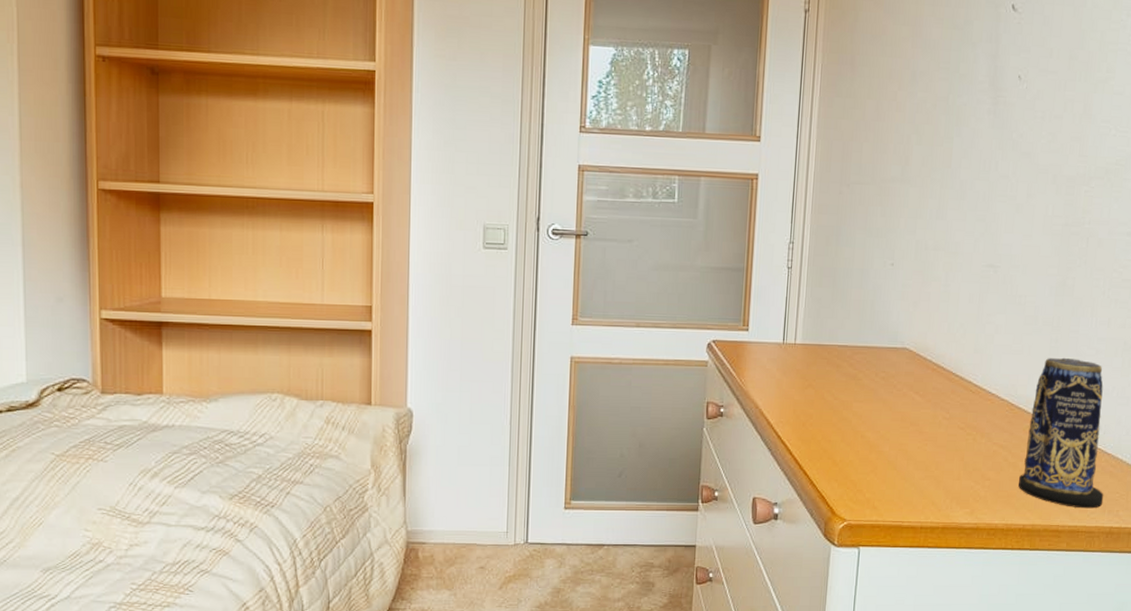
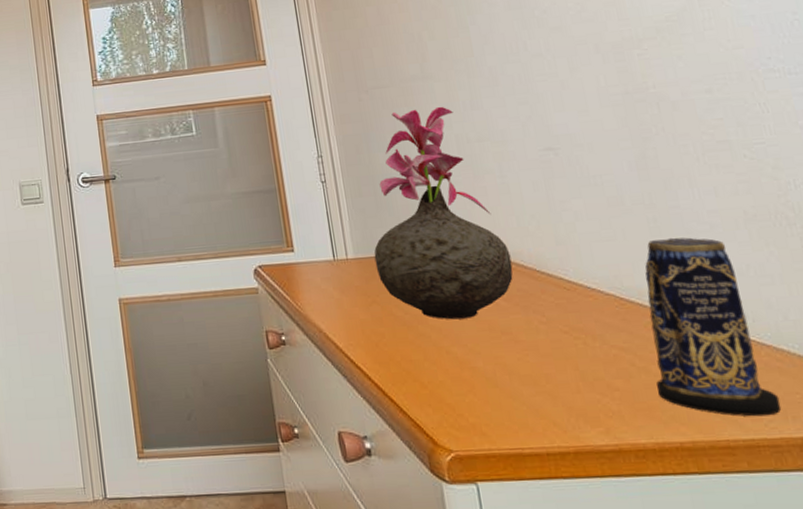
vase: none [818,210,935,409] -> present [374,106,513,320]

